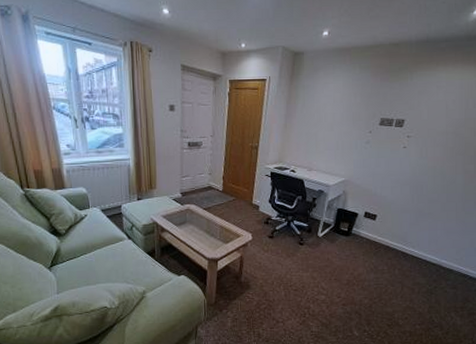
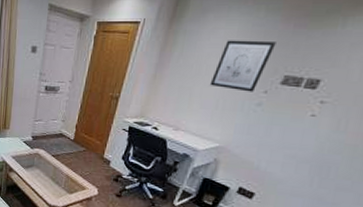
wall art: none [329,91,371,133] -> present [209,40,276,92]

